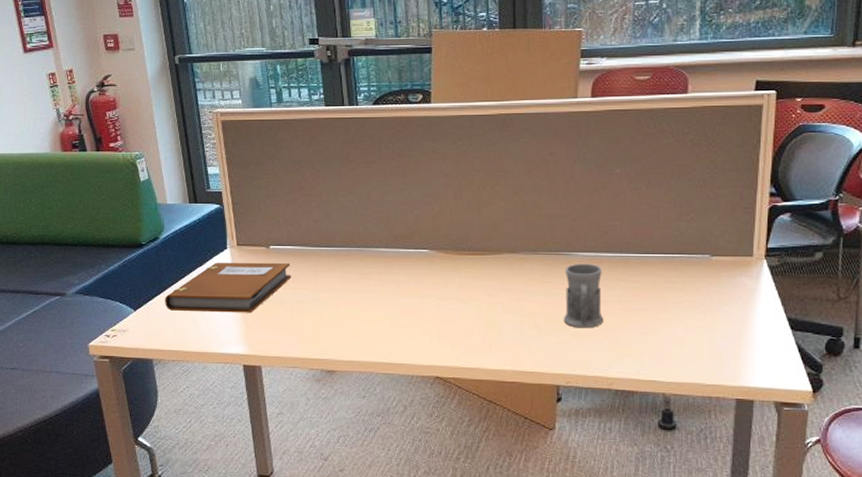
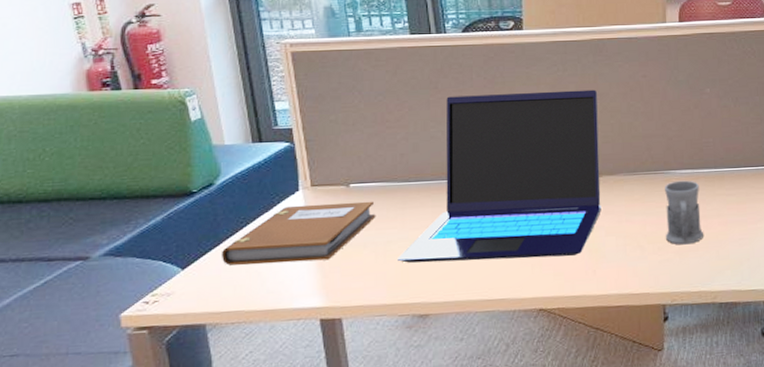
laptop: none [310,166,502,329] -> present [398,89,601,263]

